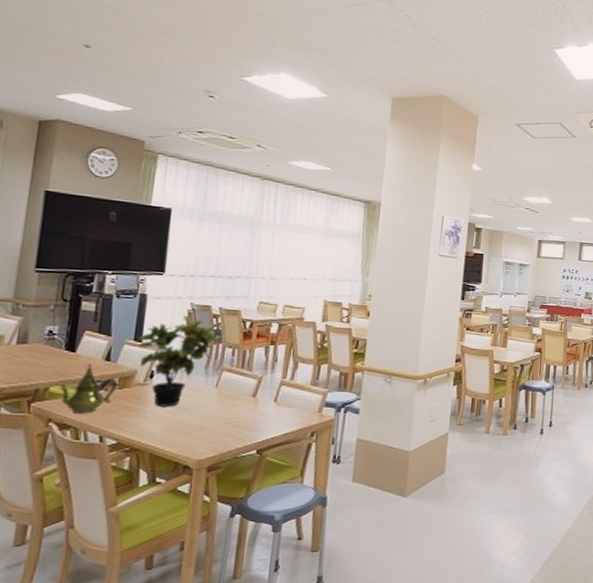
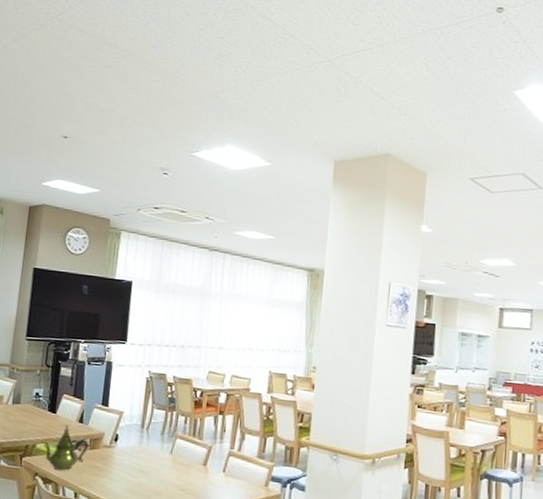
potted plant: present [137,315,217,407] -> none [104,382,172,470]

